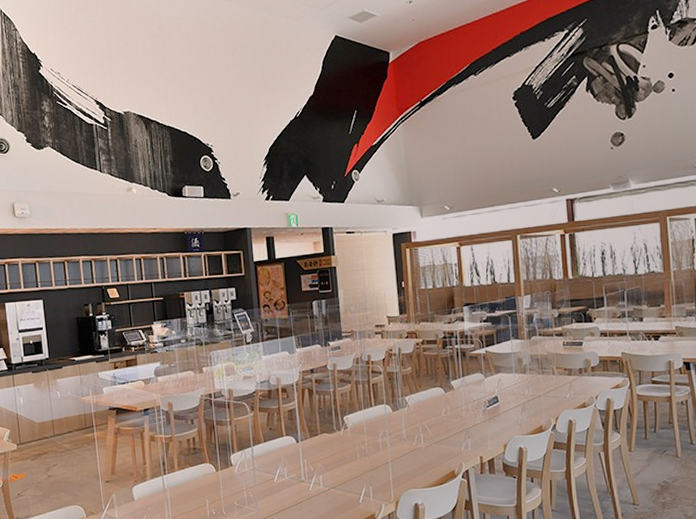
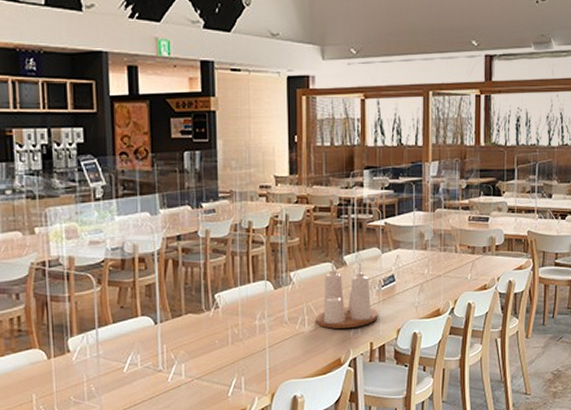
condiment set: none [430,385,486,445] -> present [316,260,378,329]

